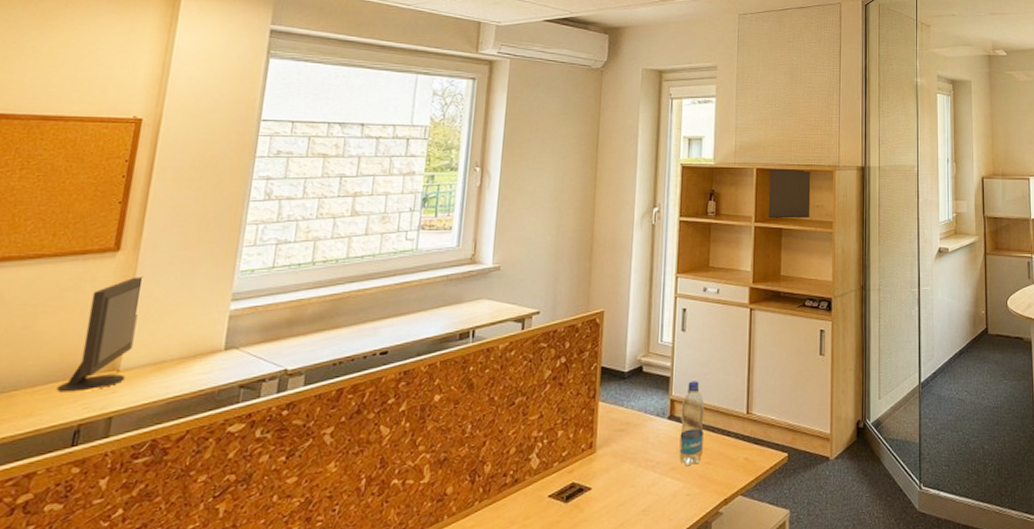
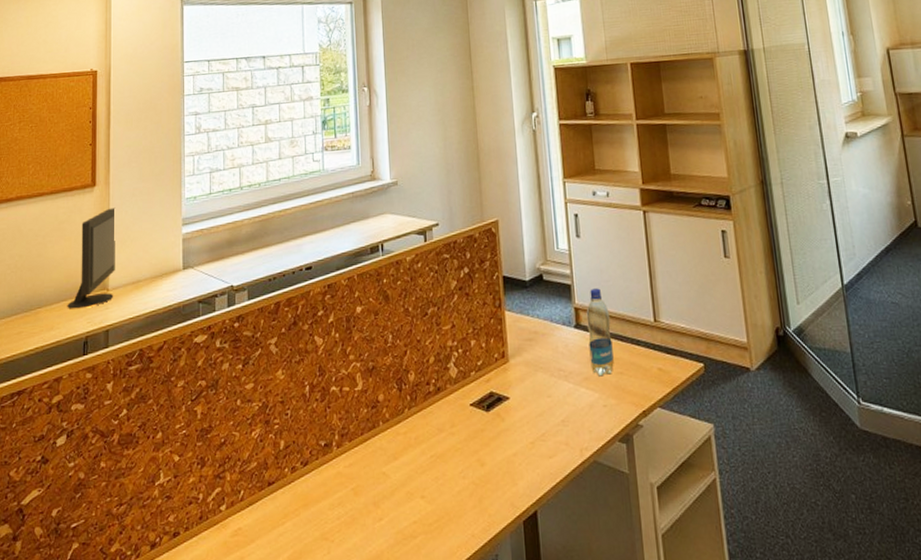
binder: present [768,169,811,219] -> none [644,60,694,115]

